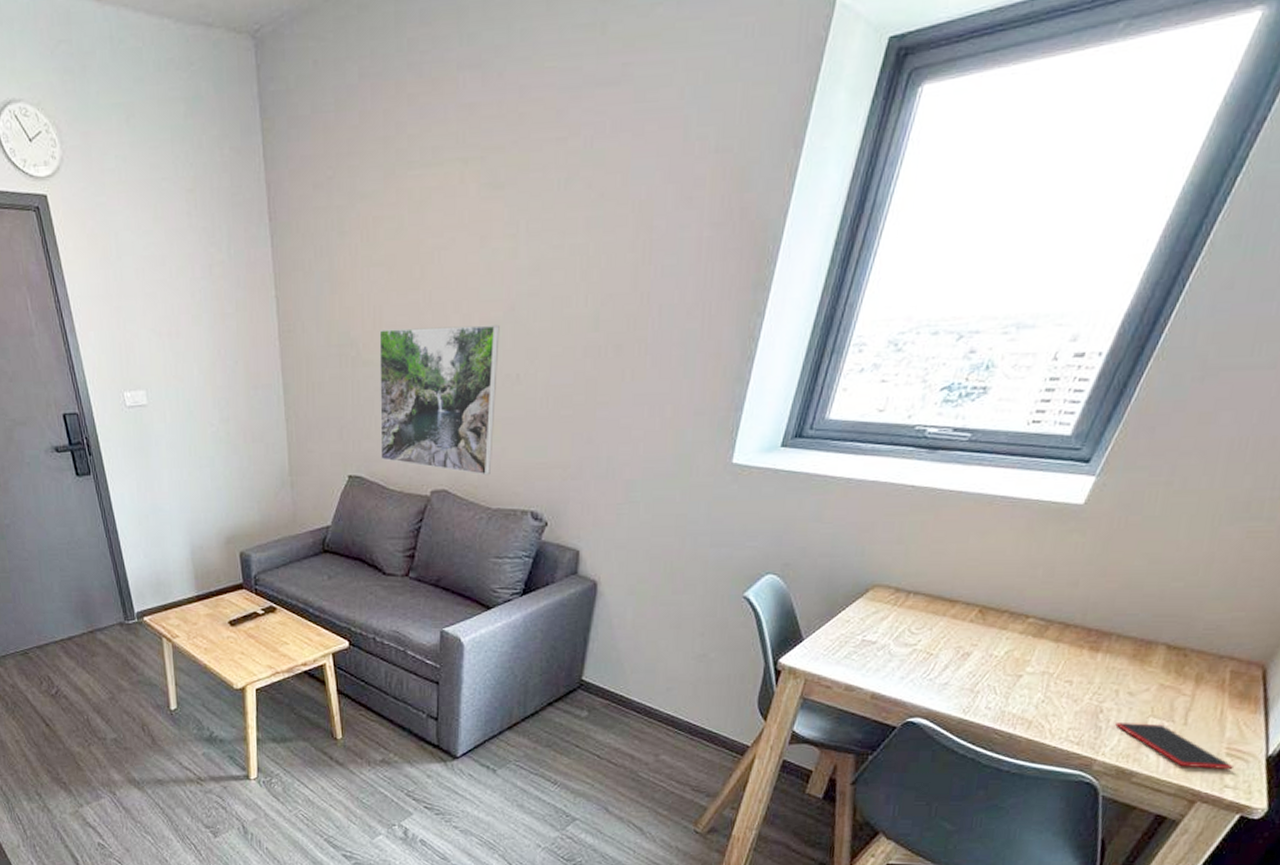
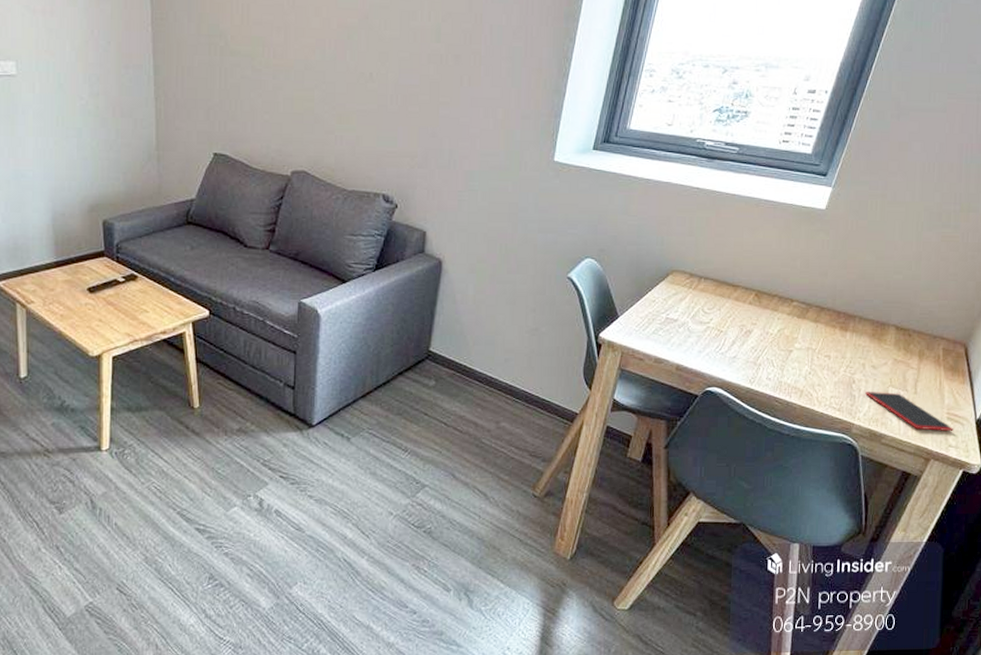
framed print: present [379,324,500,476] -> none [245,25,355,160]

